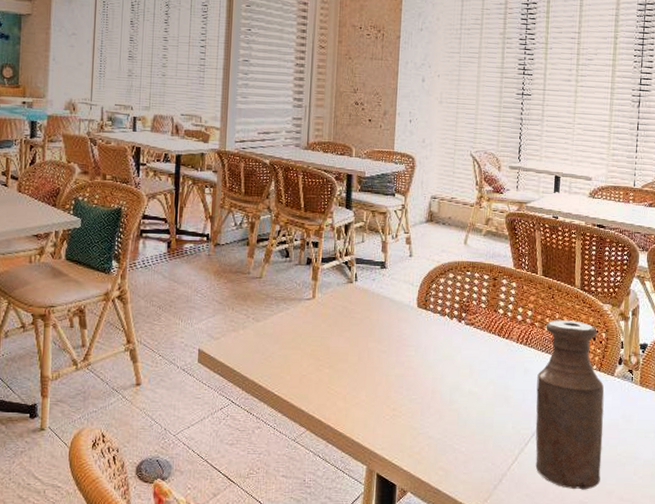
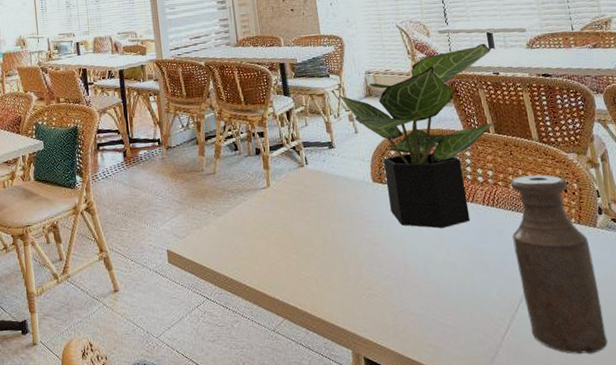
potted plant: none [401,186,555,360] -> present [339,43,498,229]

